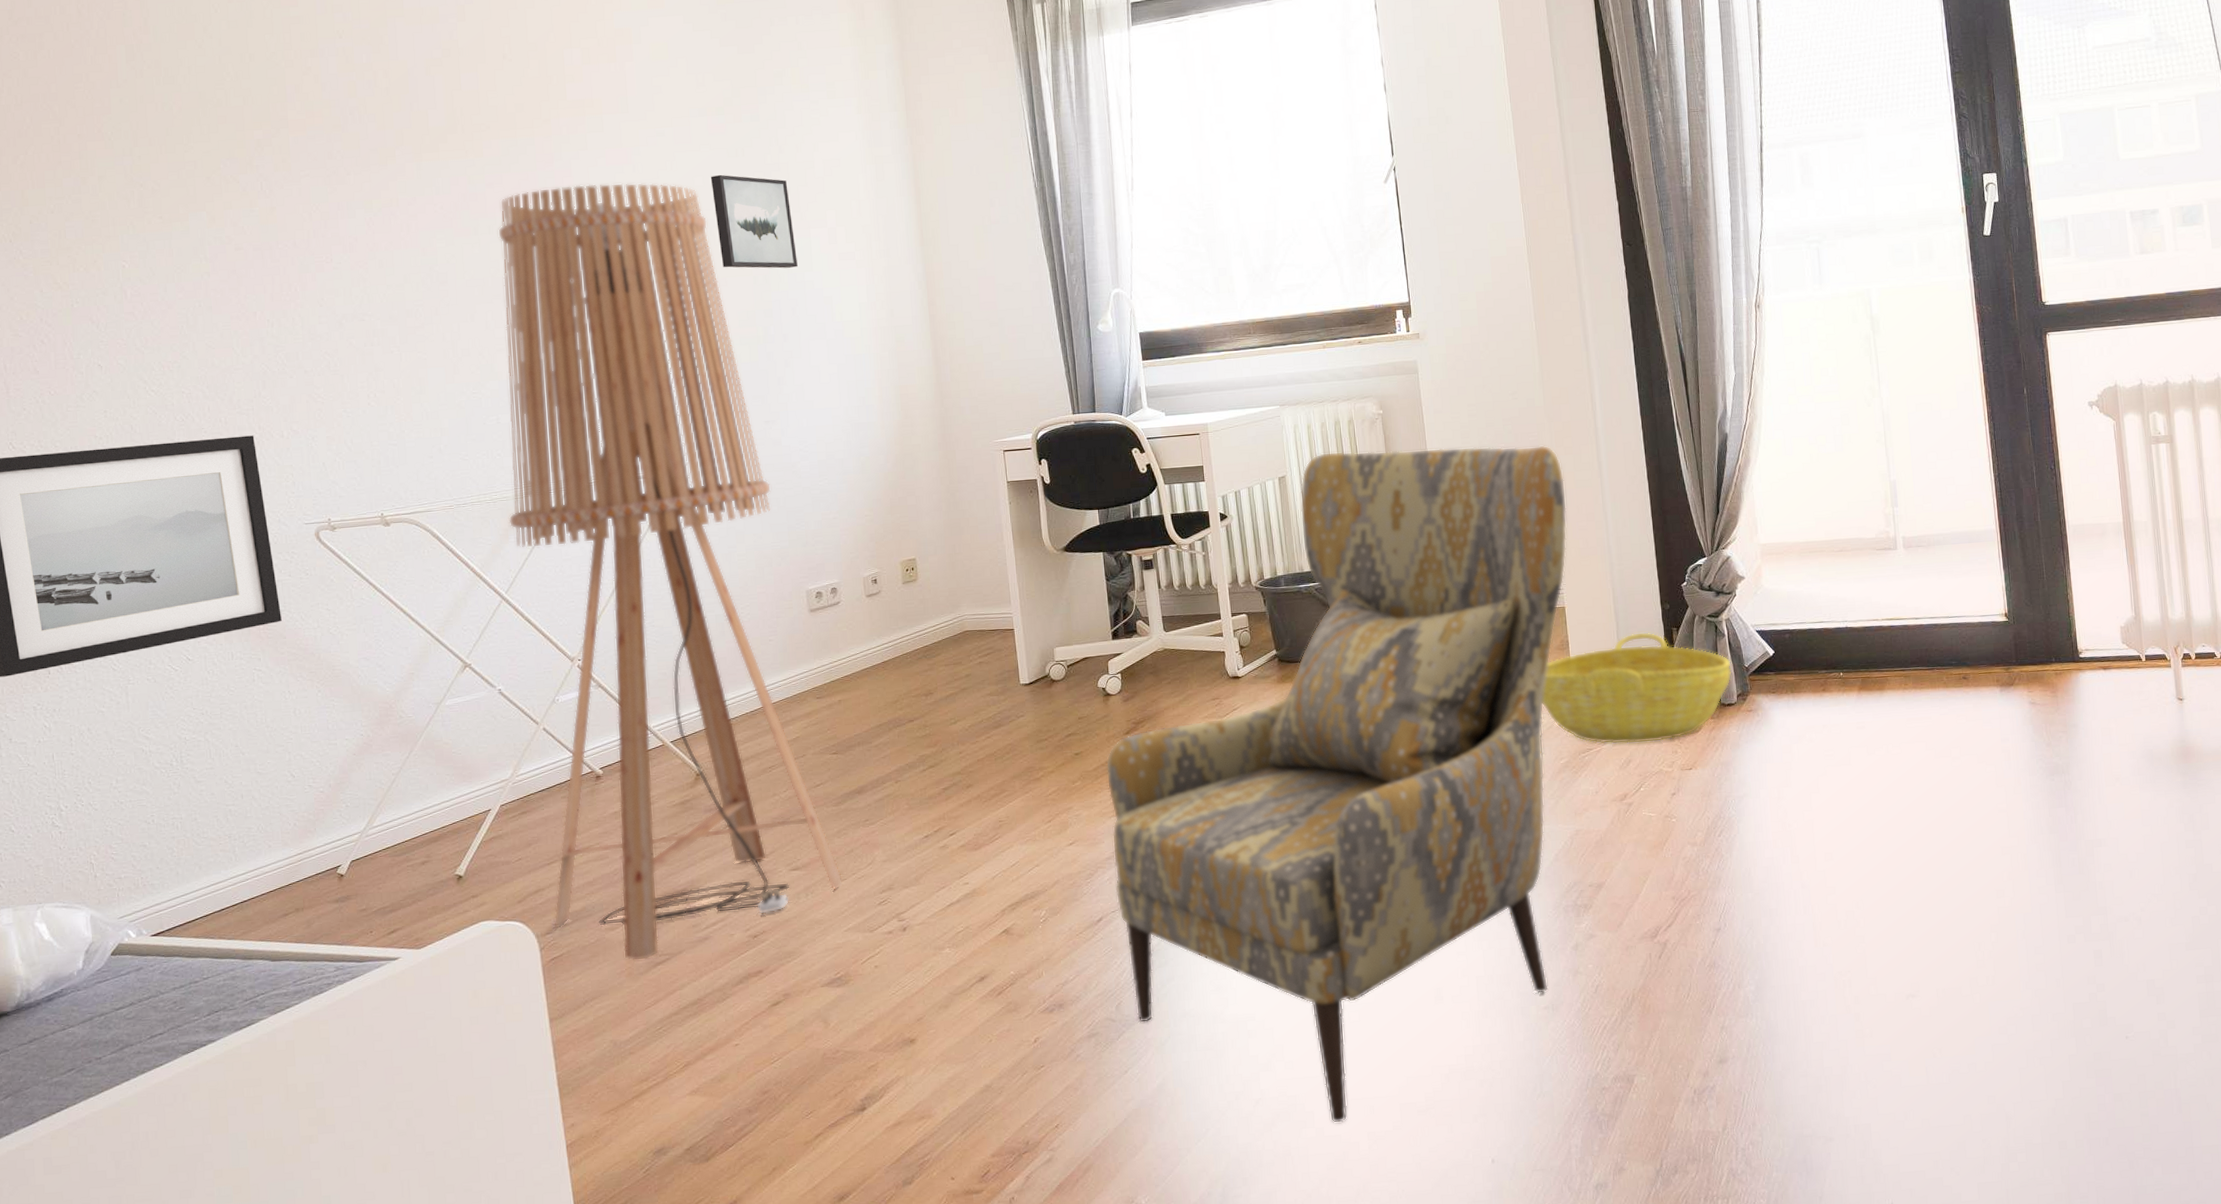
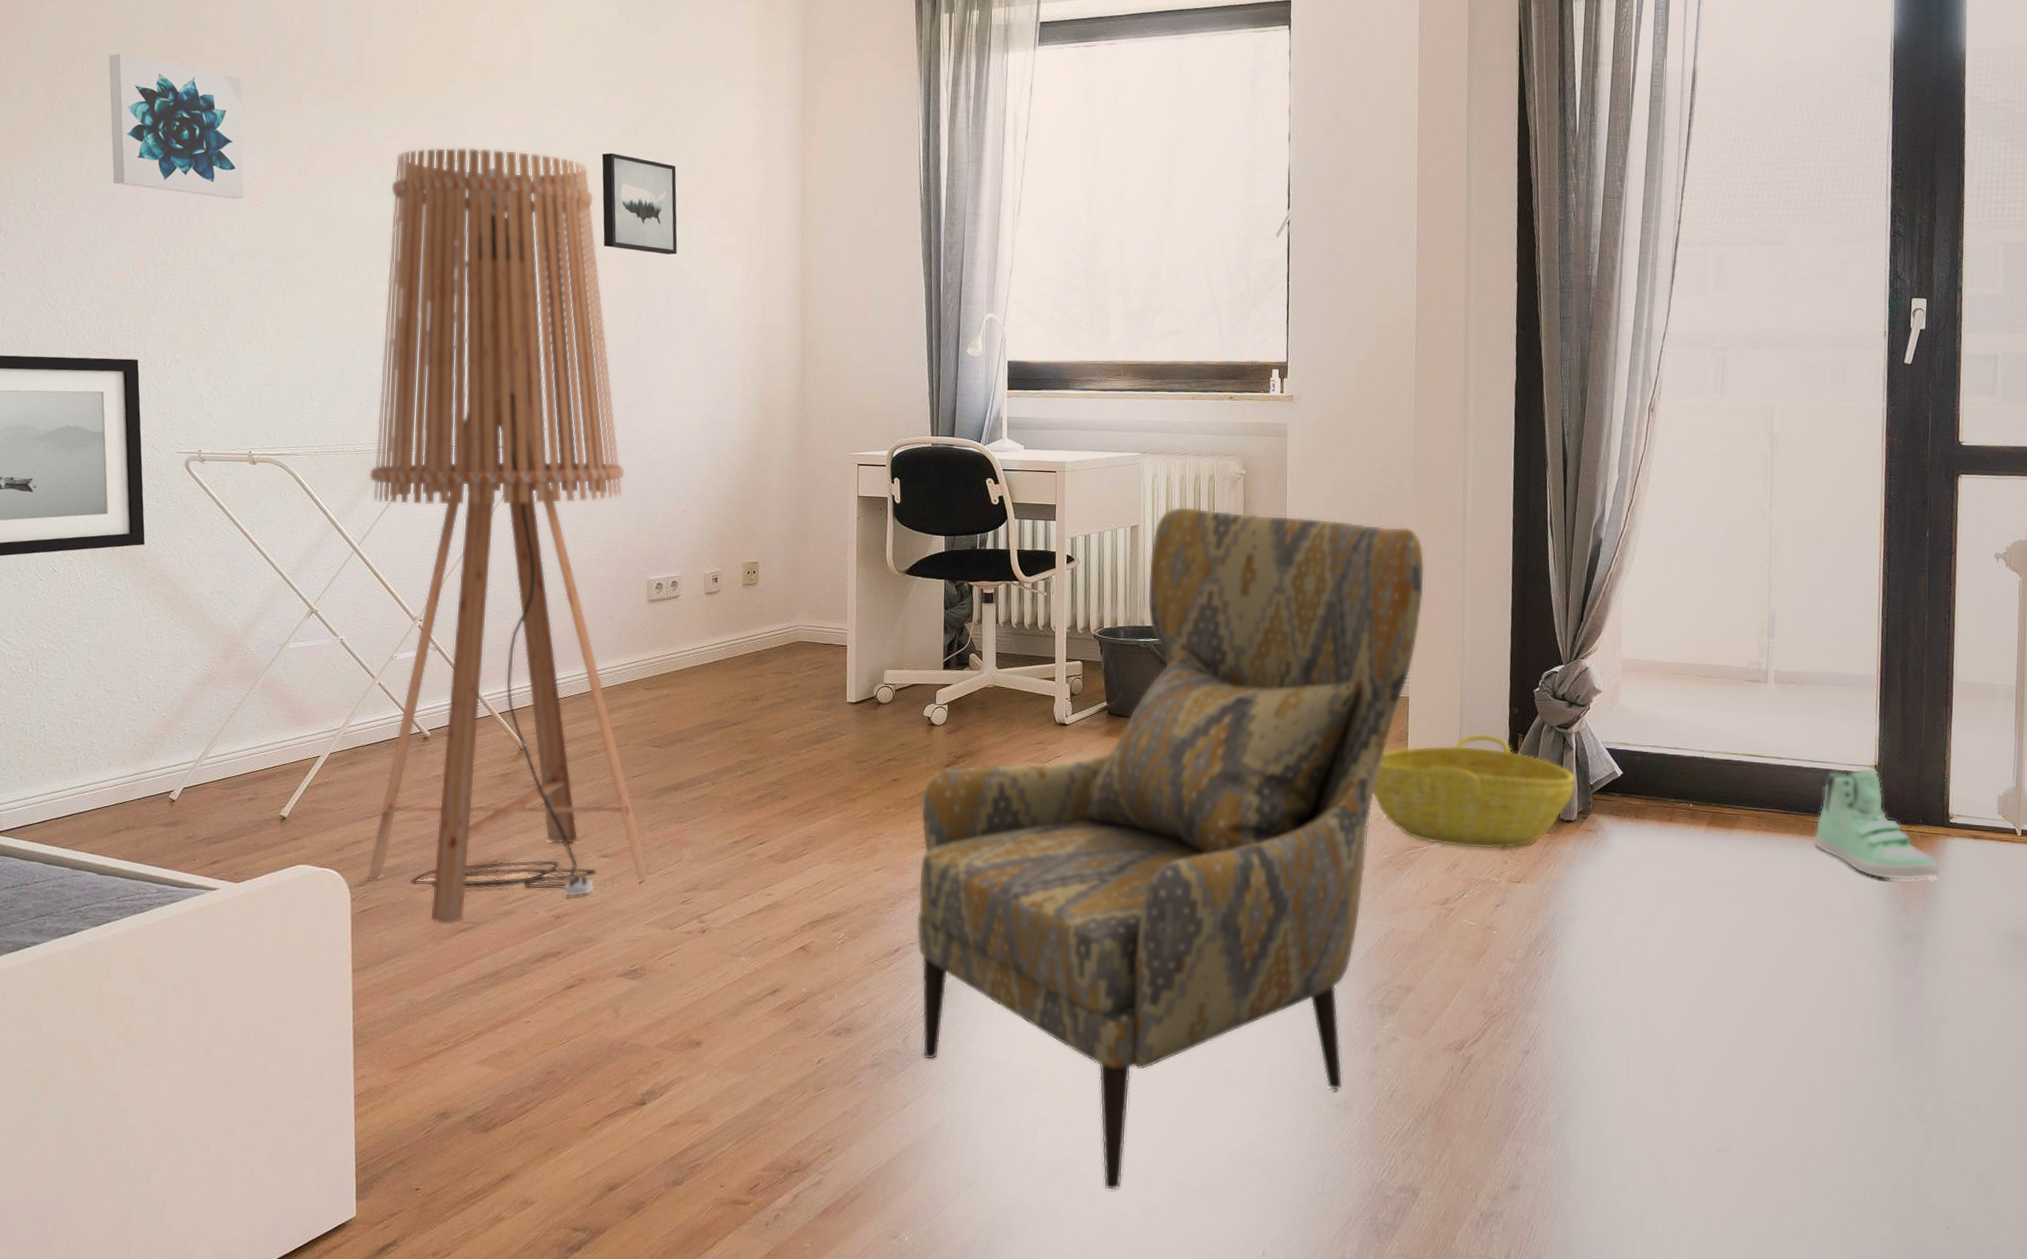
wall art: none [188,130,347,264] -> present [109,53,245,200]
sneaker: none [1955,616,2078,719] -> present [1813,767,1941,881]

